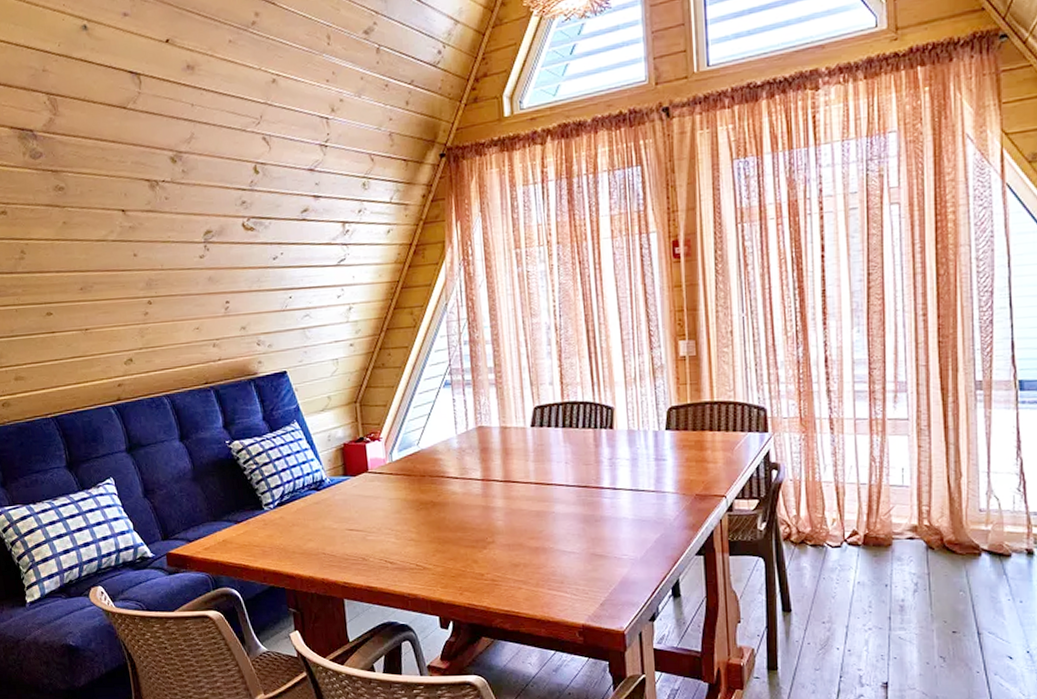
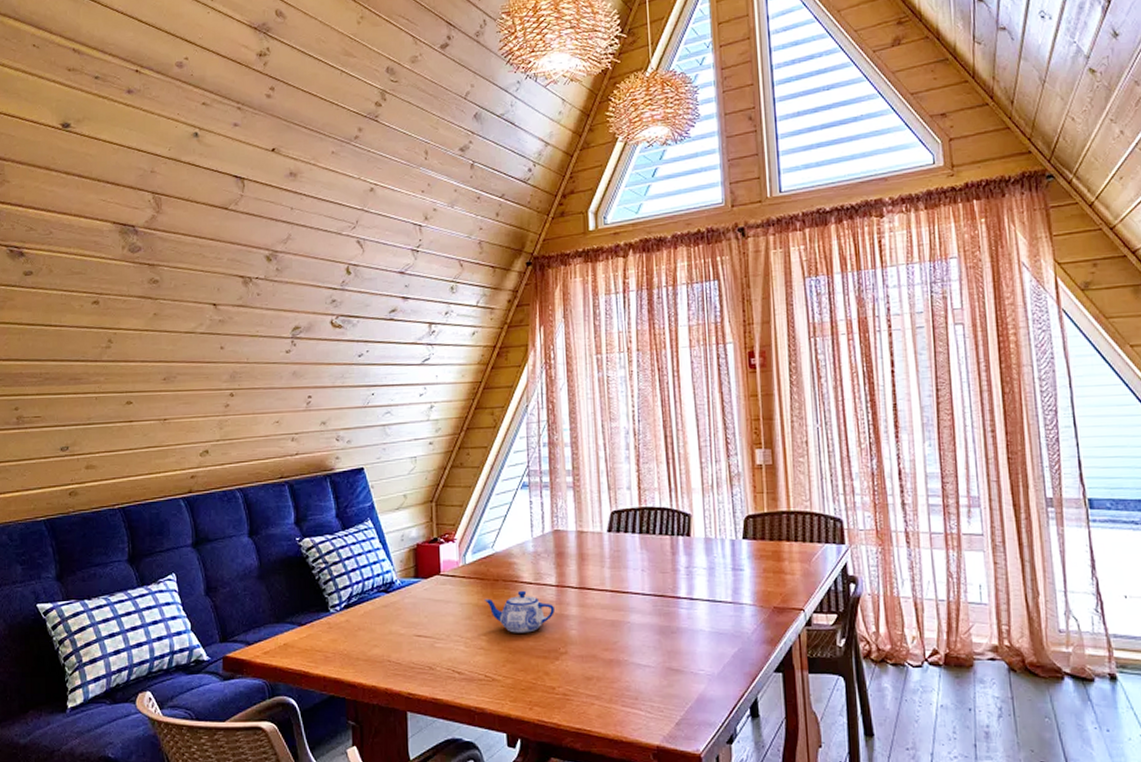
teapot: none [412,485,481,525] -> present [484,590,554,633]

